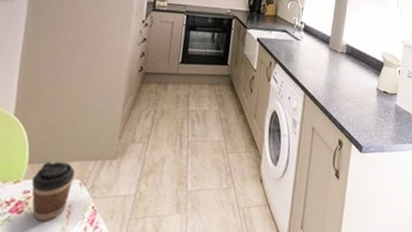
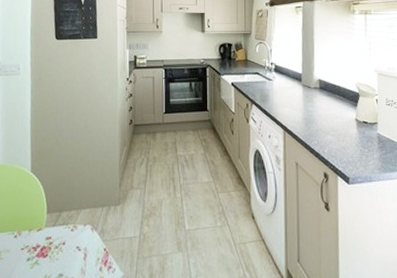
coffee cup: present [31,161,75,221] -> none [52,210,86,263]

